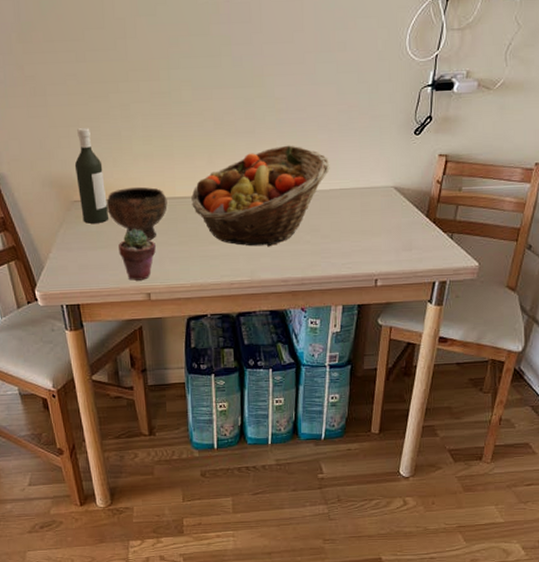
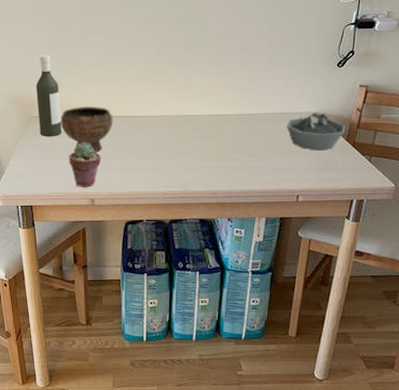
fruit basket: present [191,145,330,247] -> none [134,73,259,162]
bowl: none [361,186,425,229] -> present [287,112,346,151]

